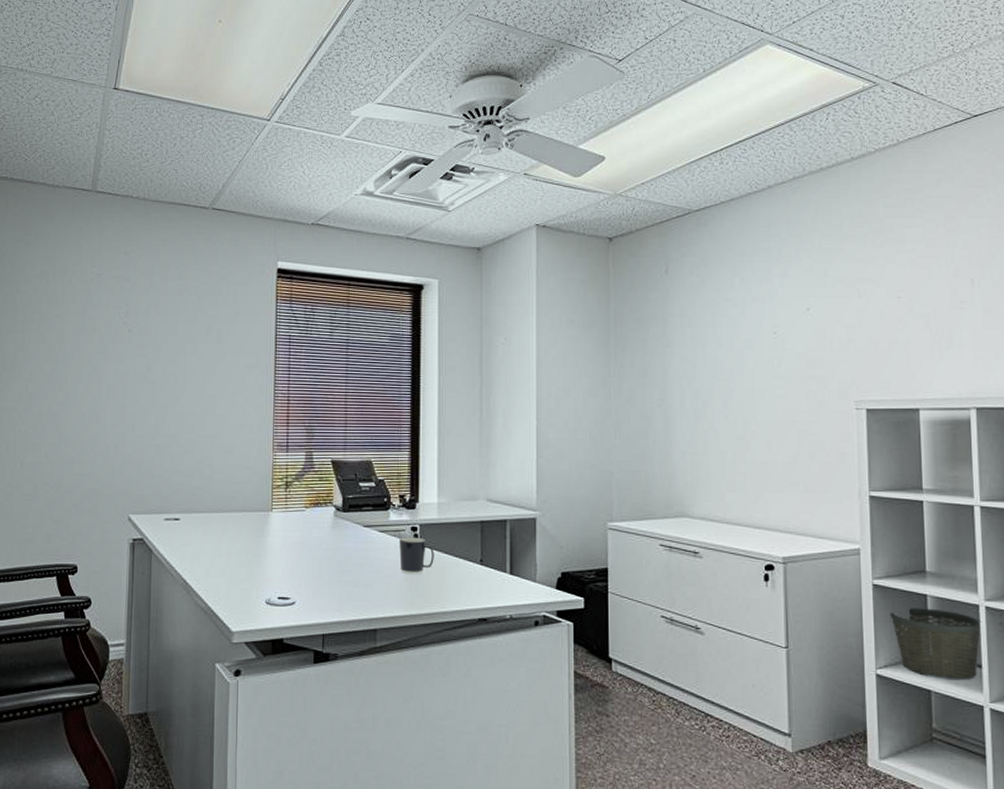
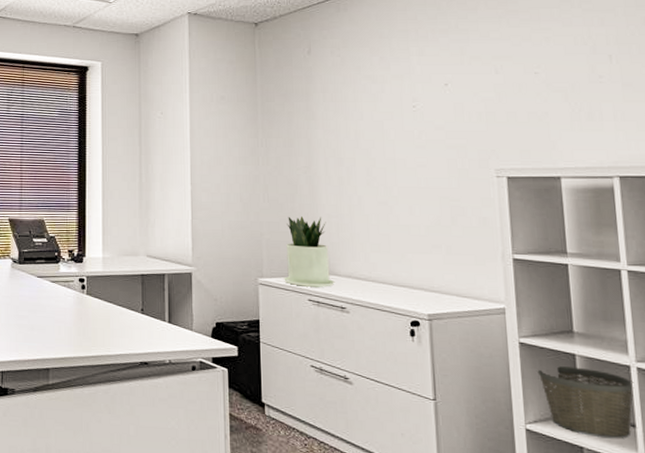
mug: present [399,537,434,575] -> none [69,287,100,321]
planter: none [635,454,688,531] -> present [284,216,335,287]

